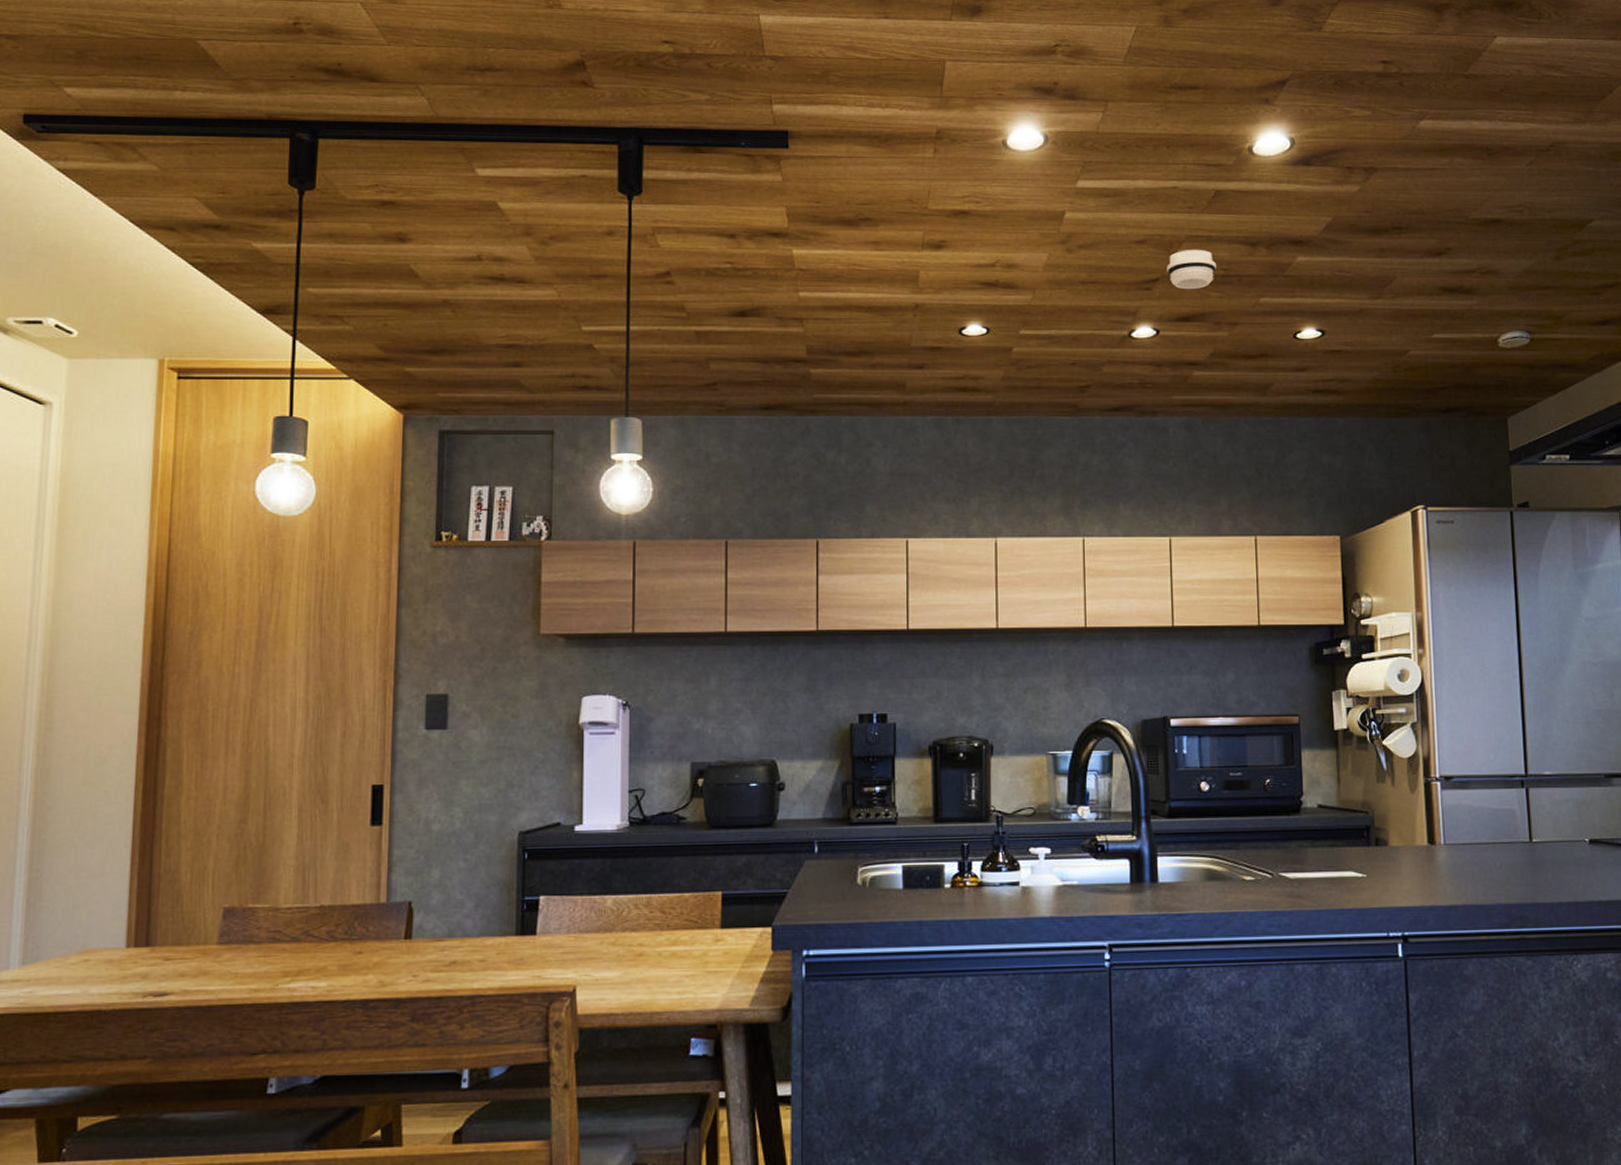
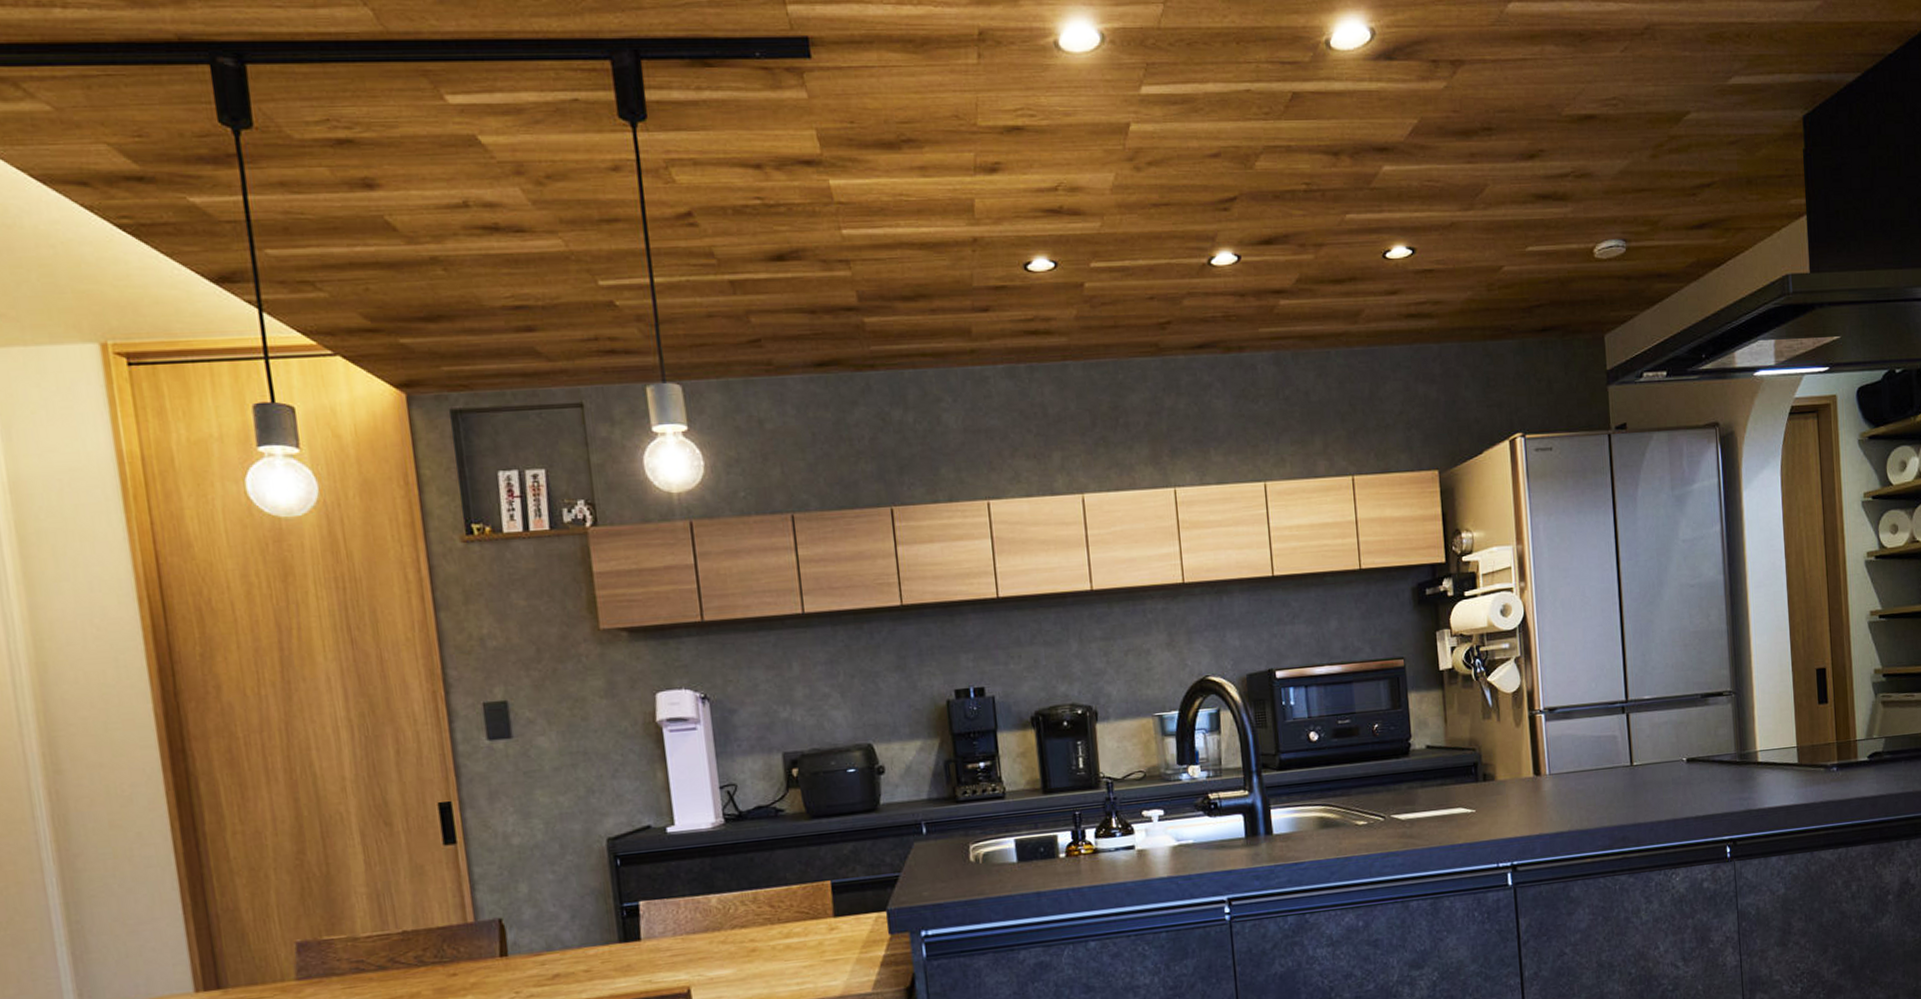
smoke detector: present [1167,250,1216,290] -> none [1244,162,1298,209]

